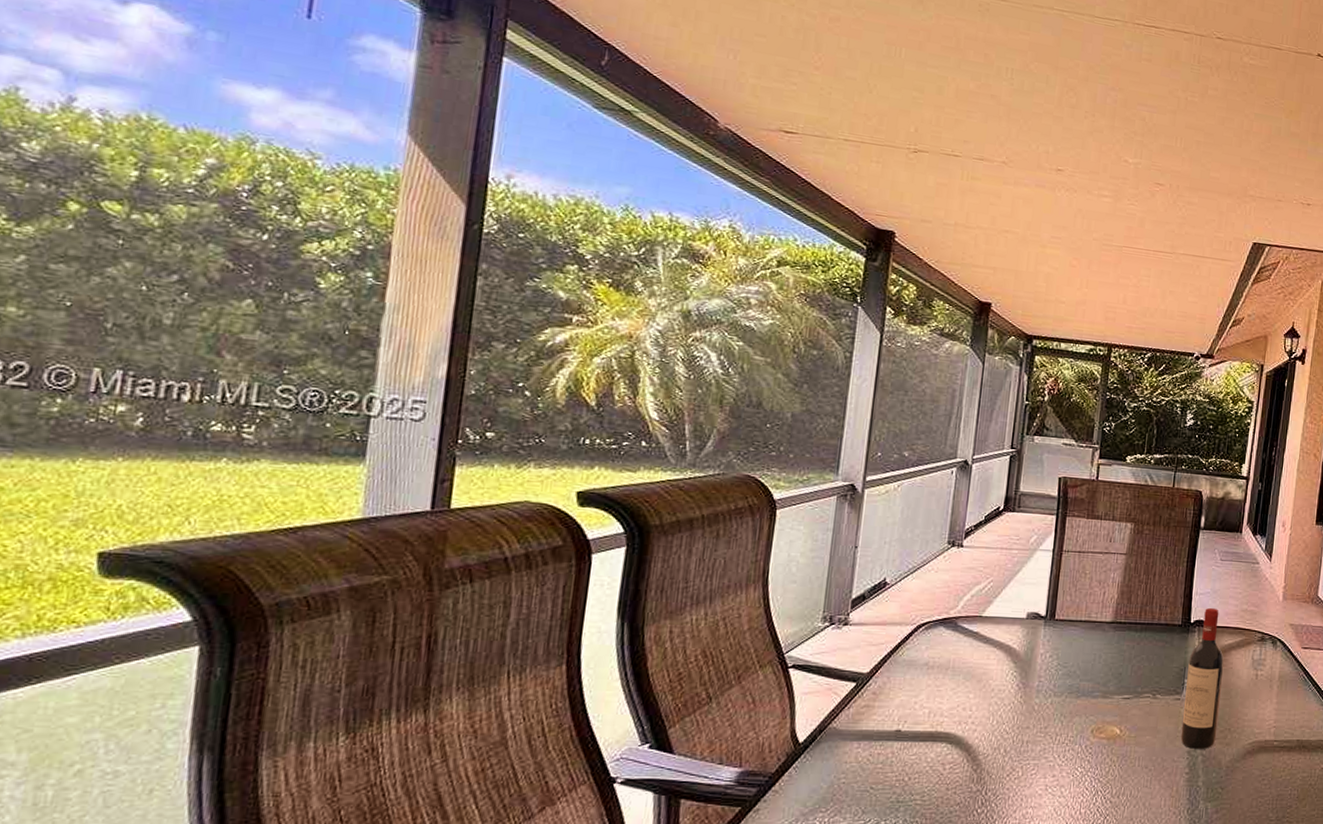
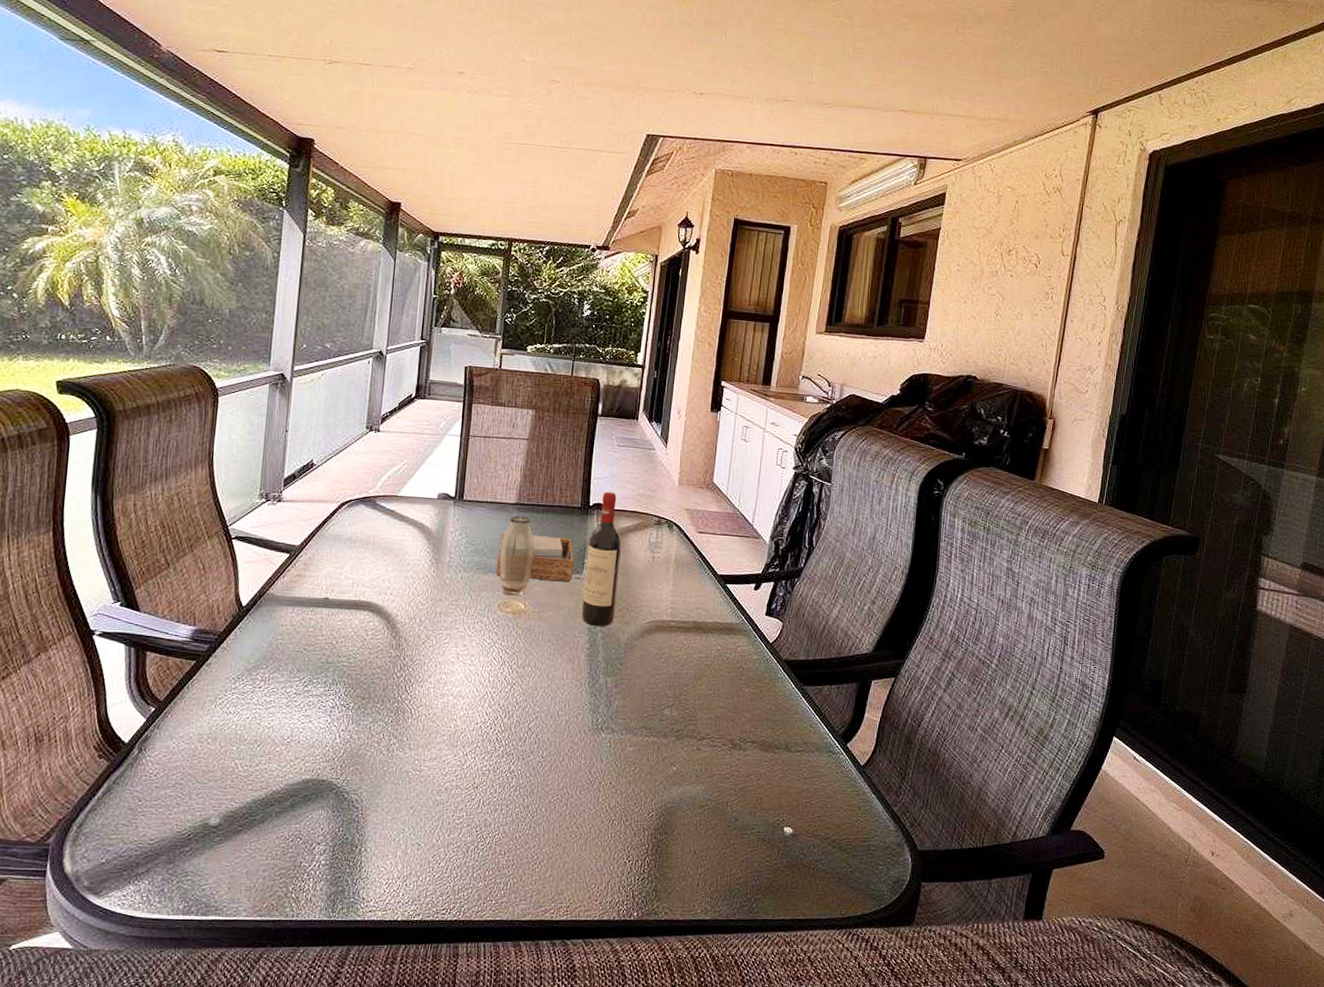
napkin holder: none [1089,653,1174,704] -> present [496,533,574,582]
vase: none [1093,635,1132,720] -> present [499,516,535,596]

